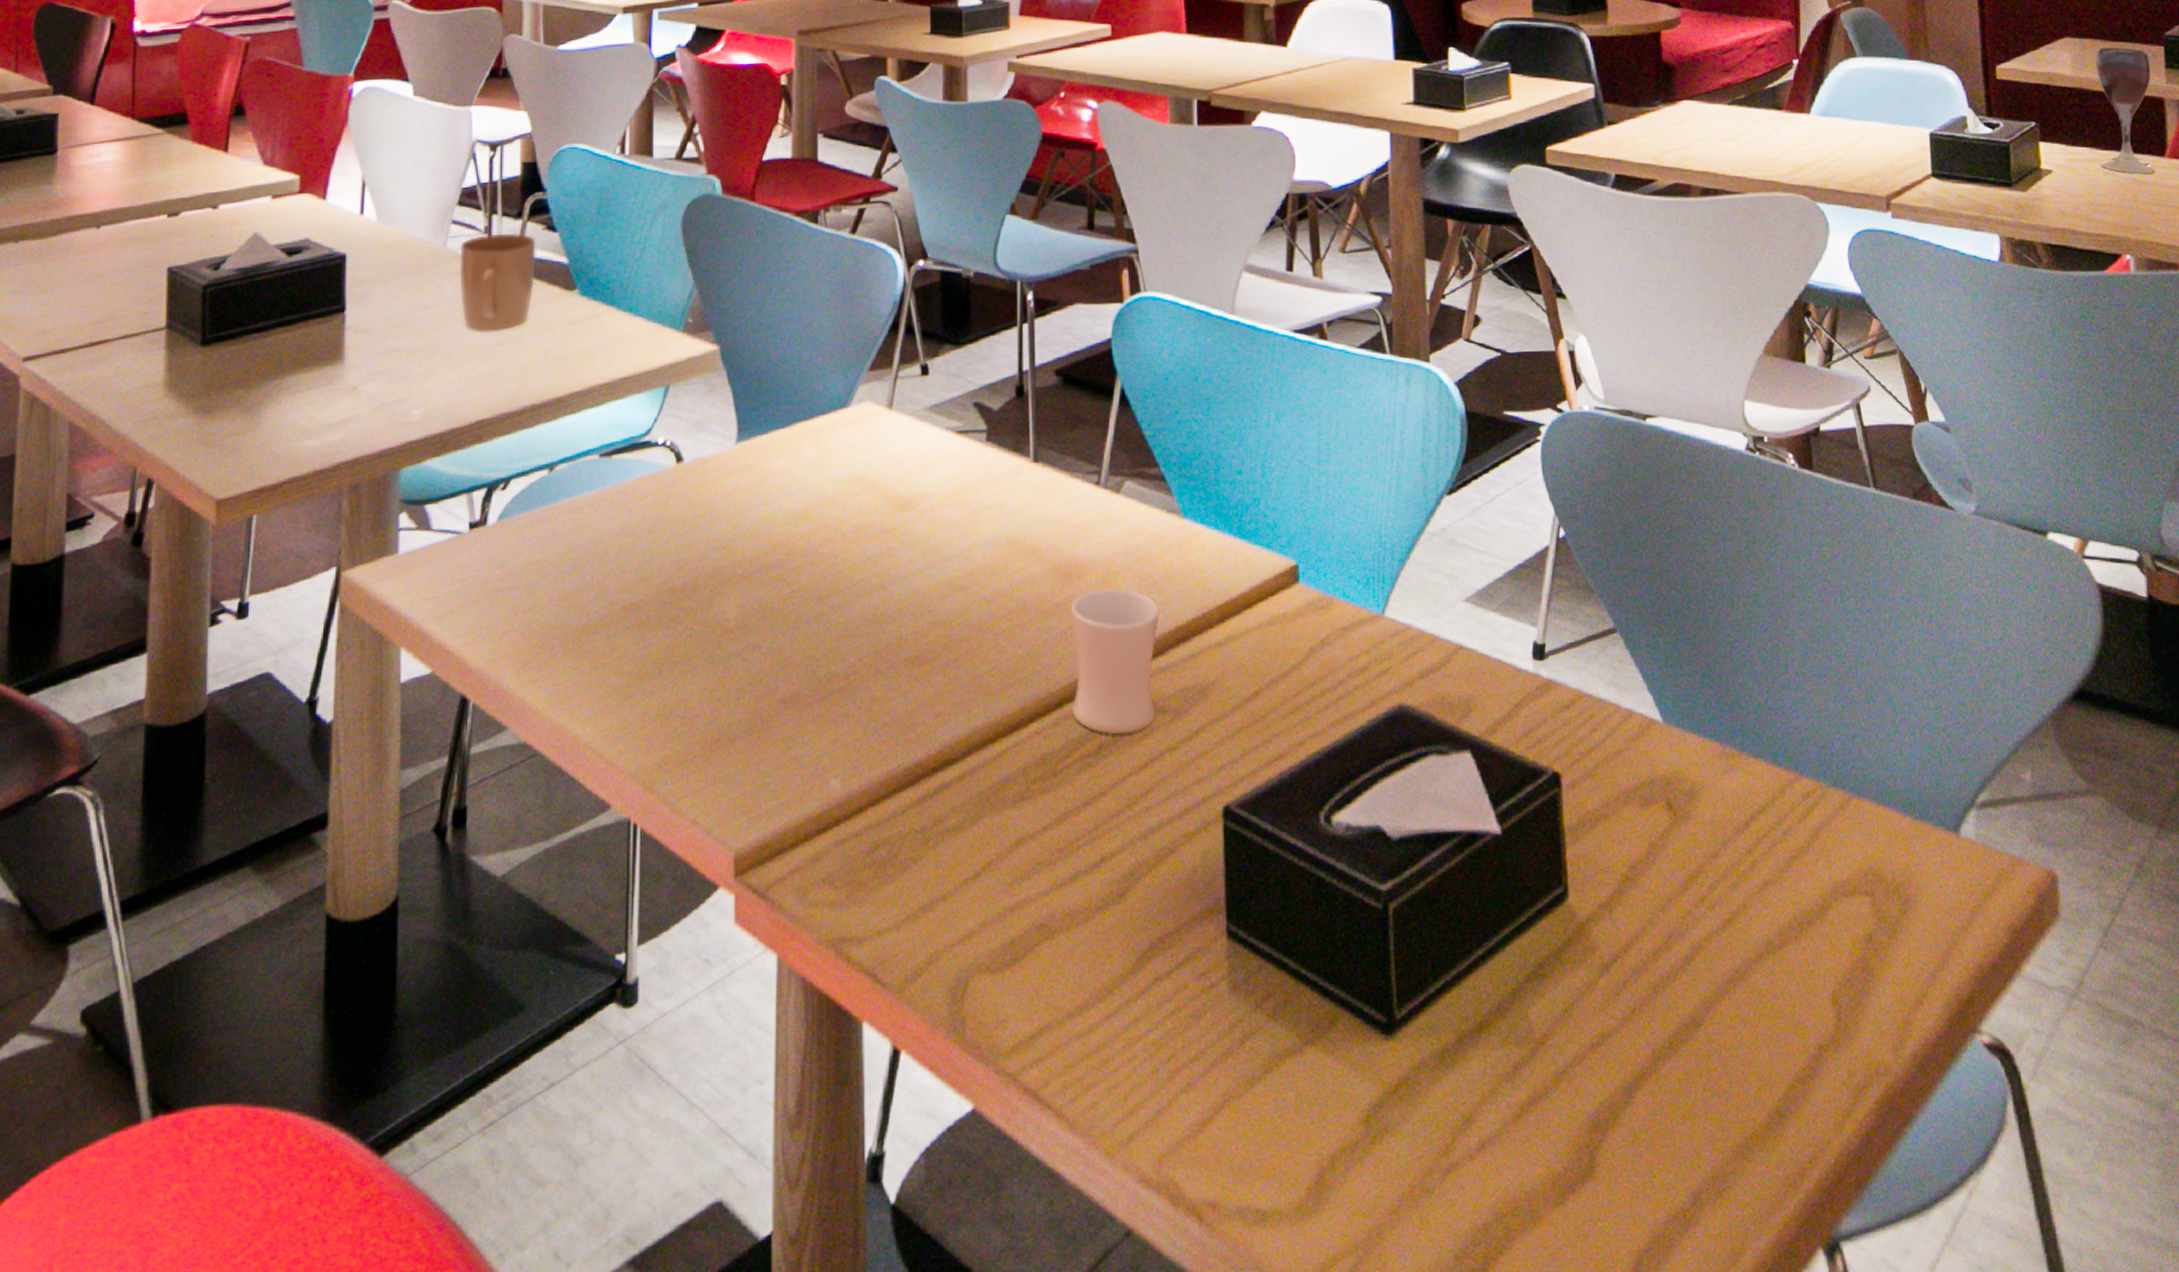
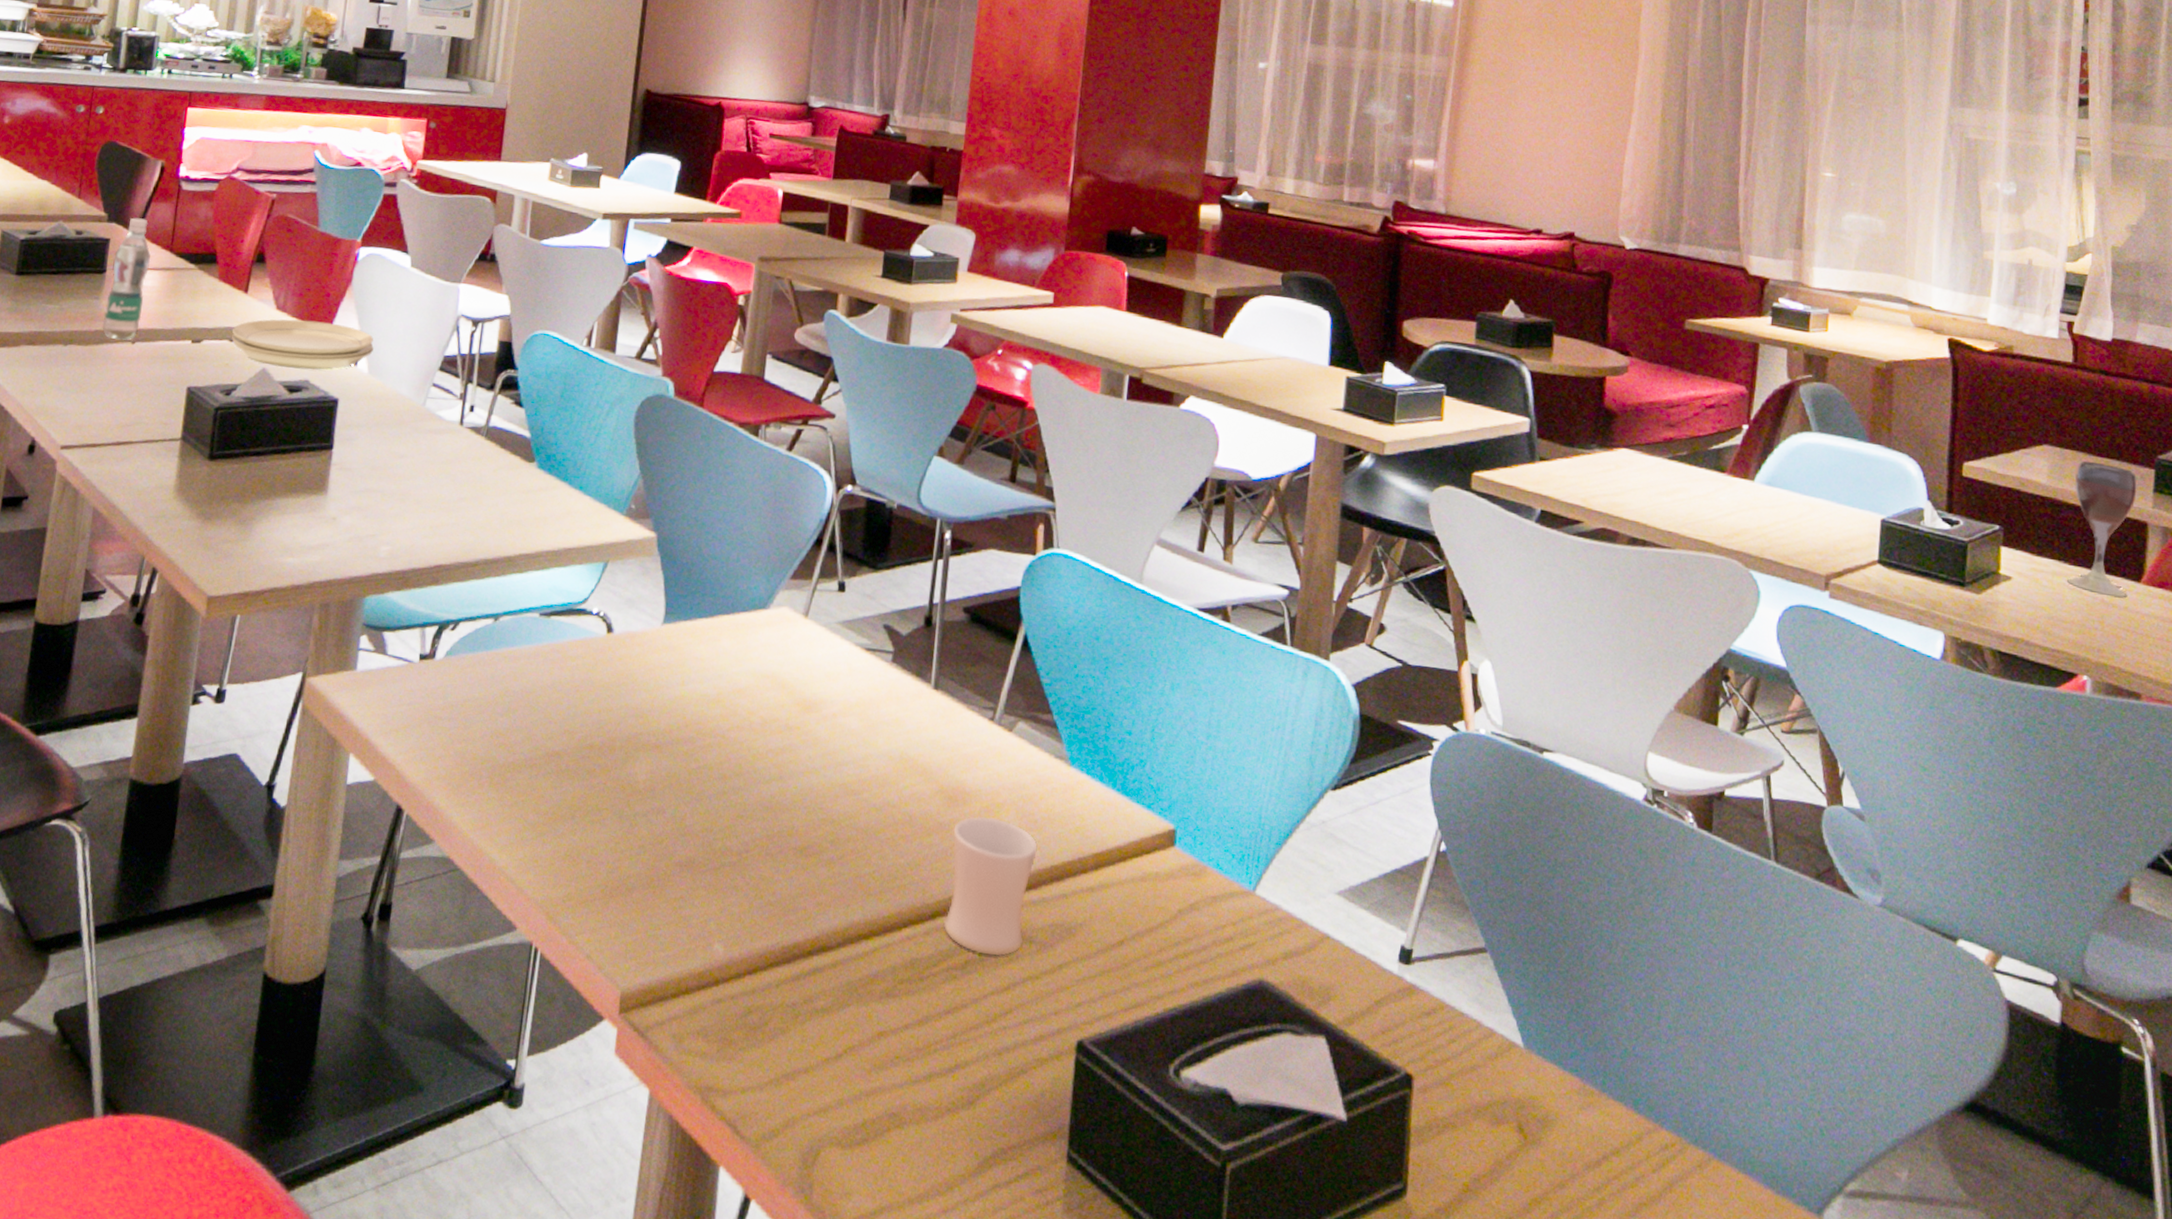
bottle: none [59,85,110,226] -> present [103,217,151,340]
plate: none [213,171,380,230] -> present [231,319,374,370]
mug: present [459,232,536,331] -> none [432,400,504,489]

